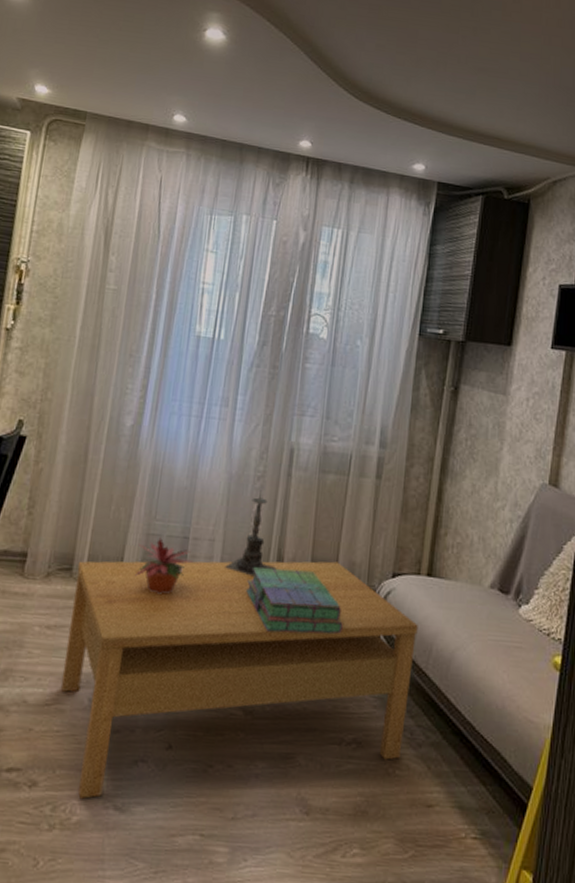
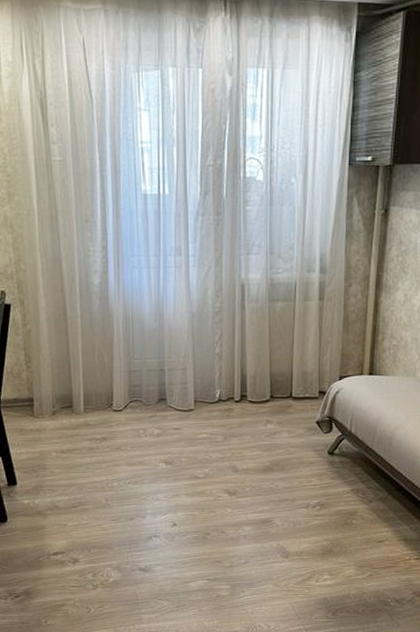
coffee table: present [60,561,418,799] -> none [76,373,364,566]
potted plant: present [134,538,193,595] -> none [123,373,171,416]
candle holder: present [225,490,277,577] -> none [198,323,242,394]
stack of books: present [246,567,343,635] -> none [218,383,301,434]

